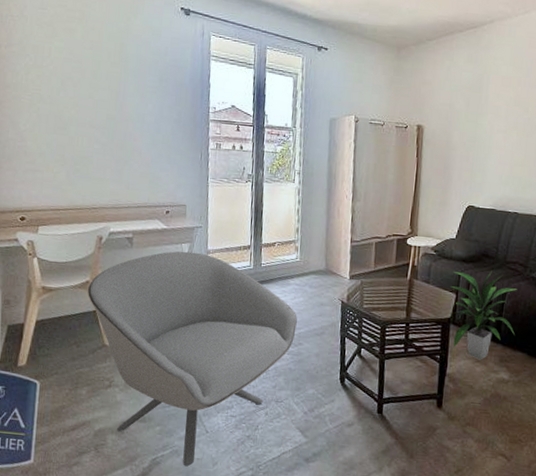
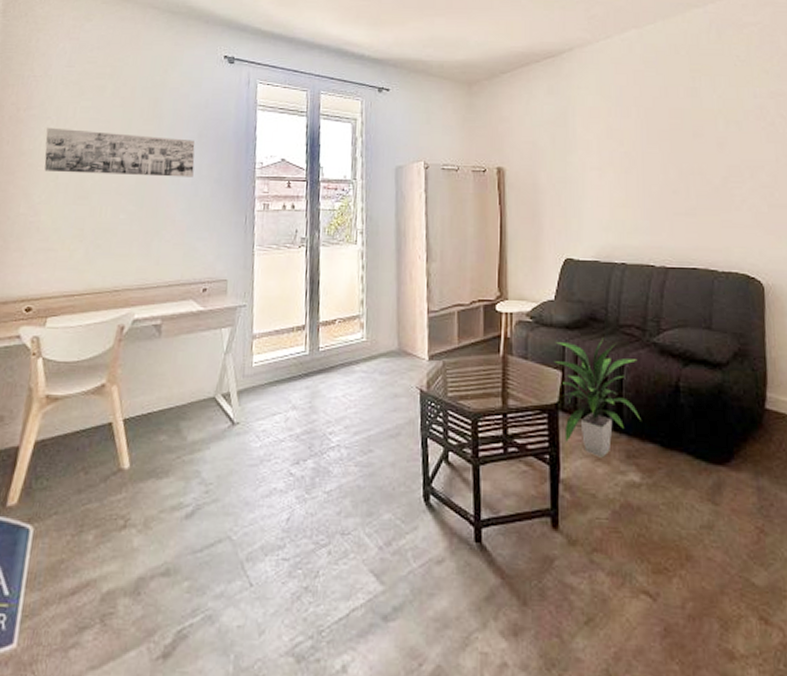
wall art: none [26,64,157,117] -> present [44,127,195,177]
armchair: present [87,251,297,467] -> none [102,337,366,639]

